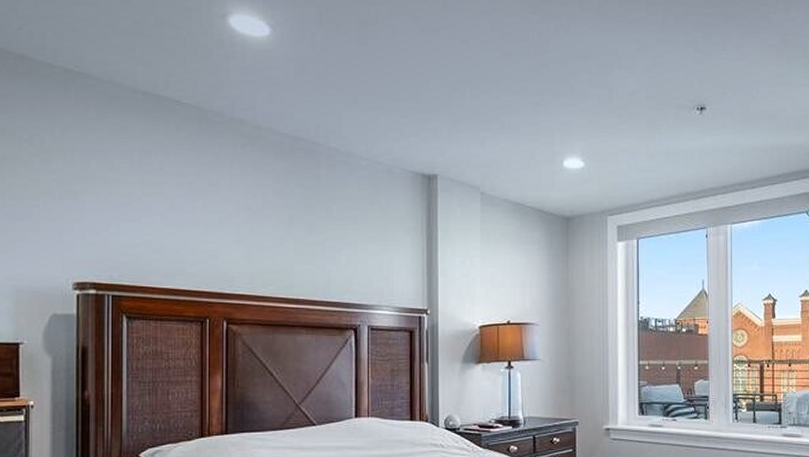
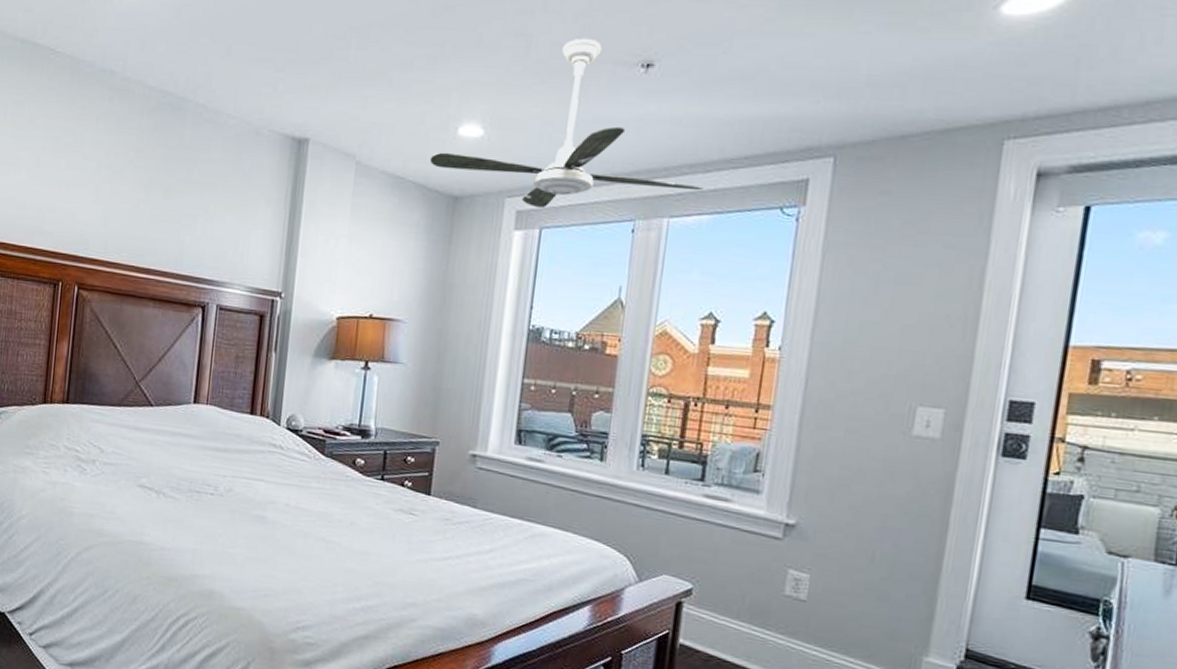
ceiling fan: none [543,88,753,223] -> present [429,38,704,209]

